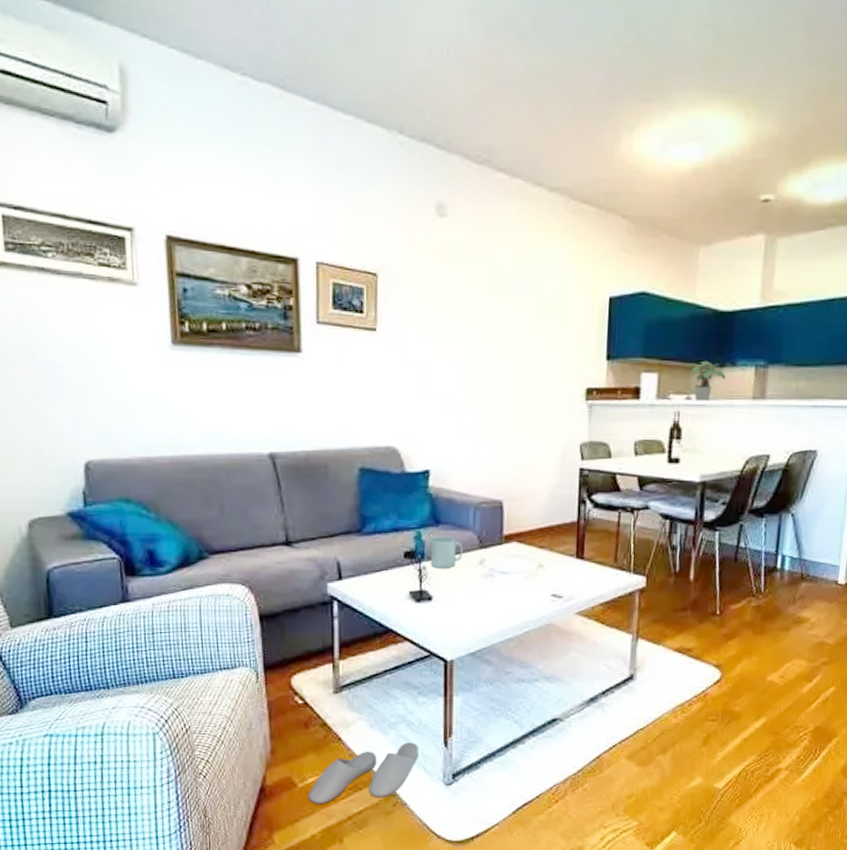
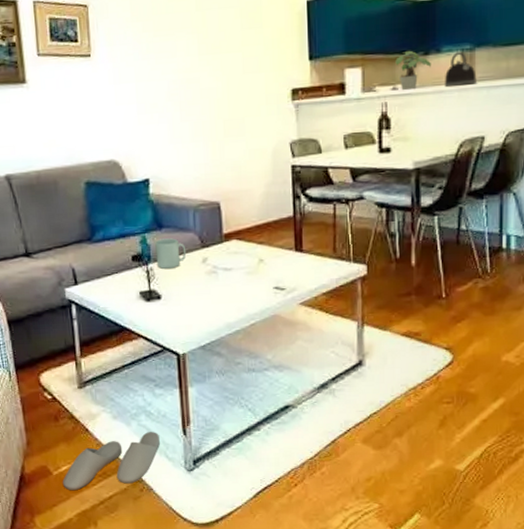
kettle: none [736,367,768,403] -> present [444,51,477,88]

